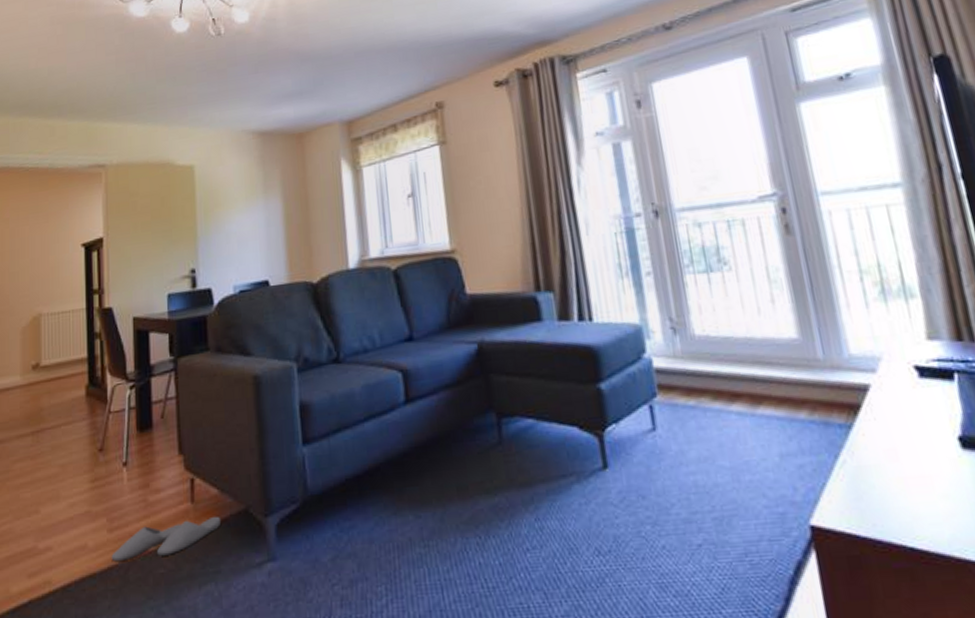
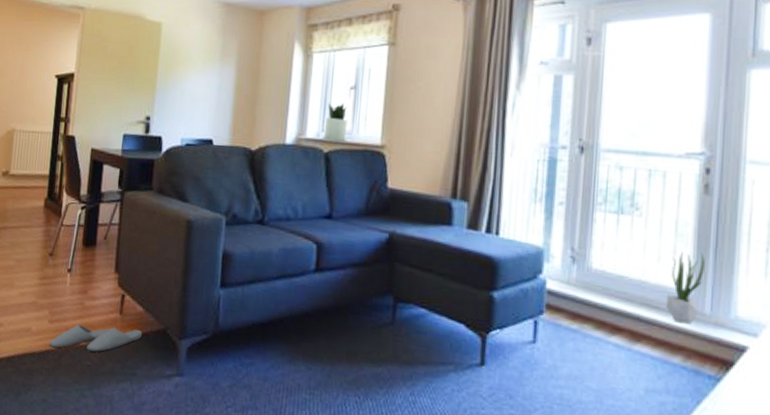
planter: none [387,213,415,257] -> present [322,102,348,143]
potted plant: none [772,296,812,375] -> present [666,251,705,325]

